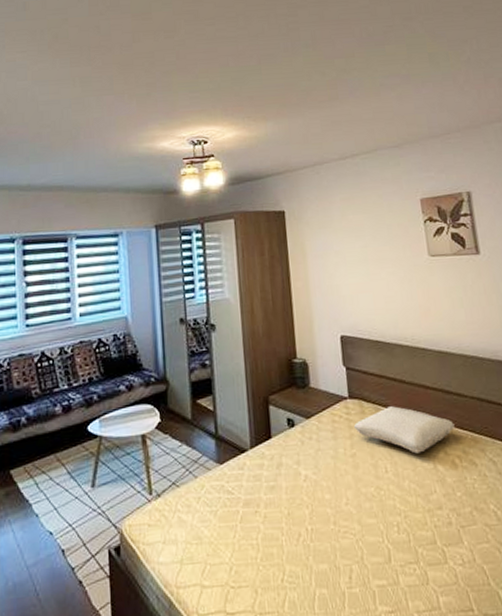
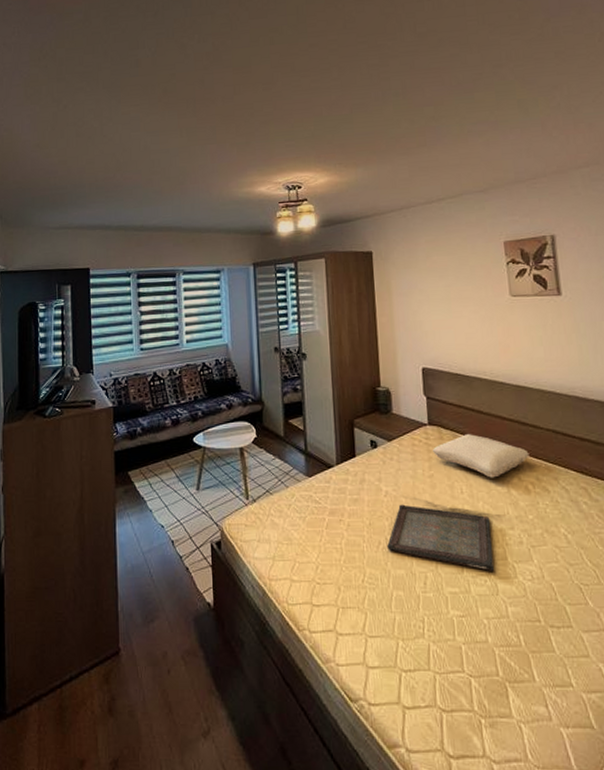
serving tray: none [308,489,423,558] -> present [387,504,494,571]

